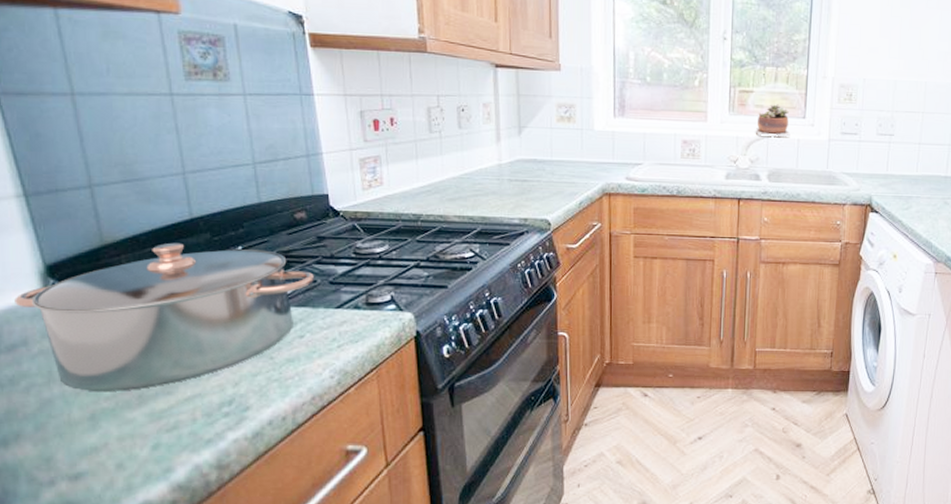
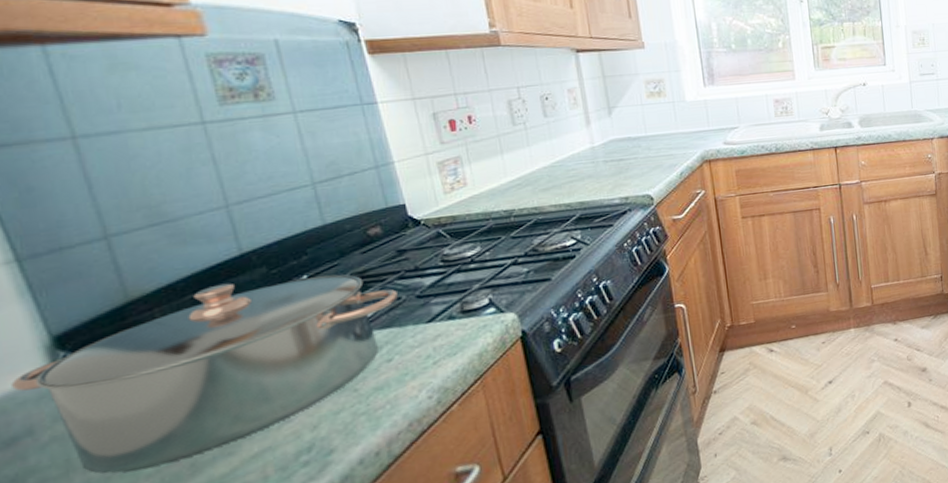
succulent plant: present [756,104,790,138] -> none [842,55,875,88]

